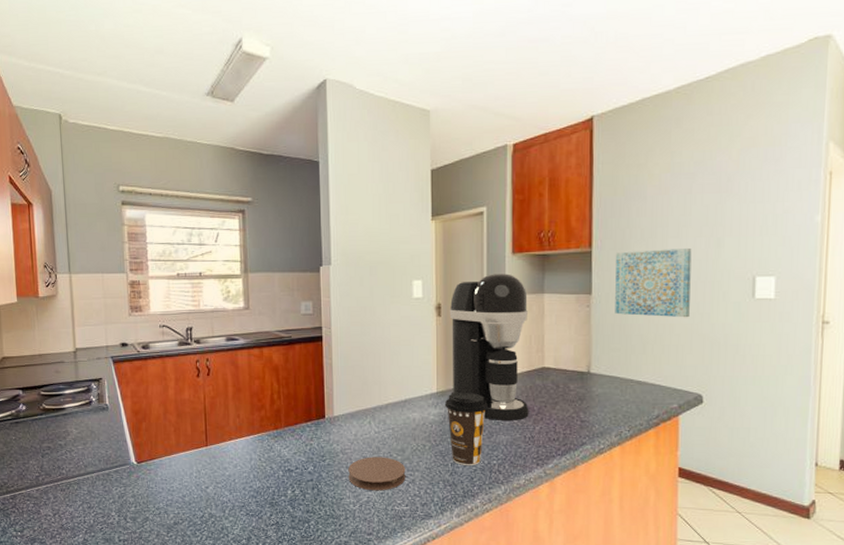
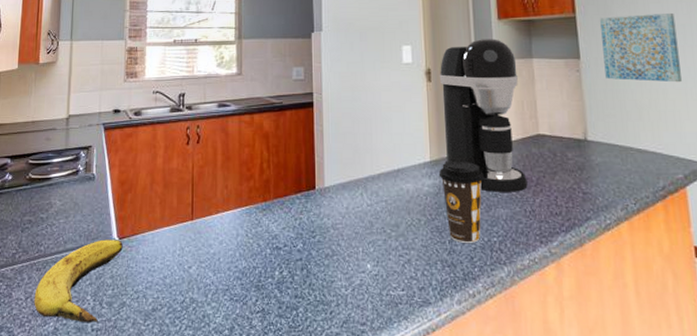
banana: none [61,463,142,535] -> present [34,239,123,323]
coaster: present [348,457,406,491] -> none [340,232,401,273]

